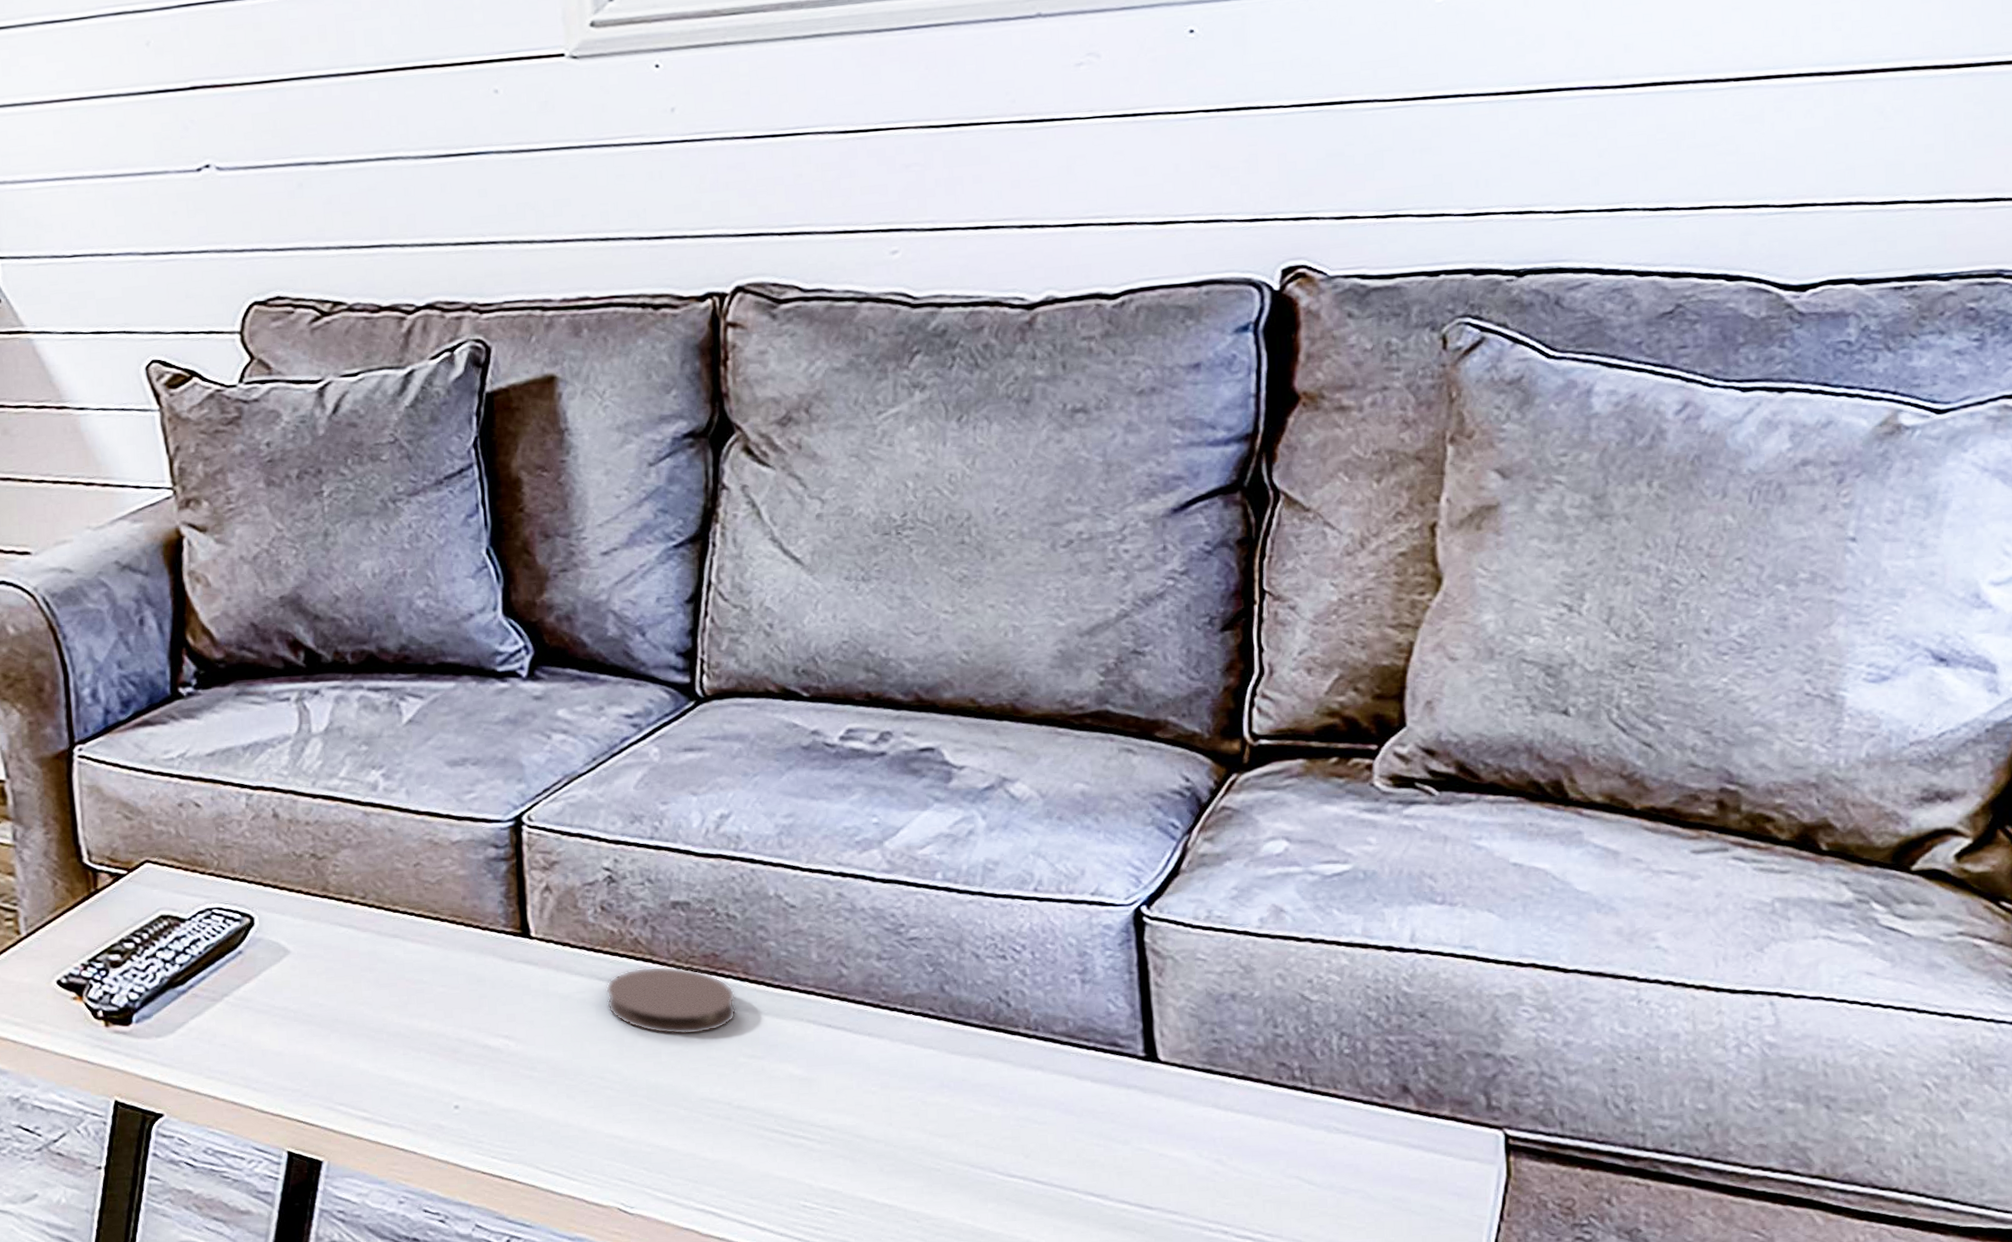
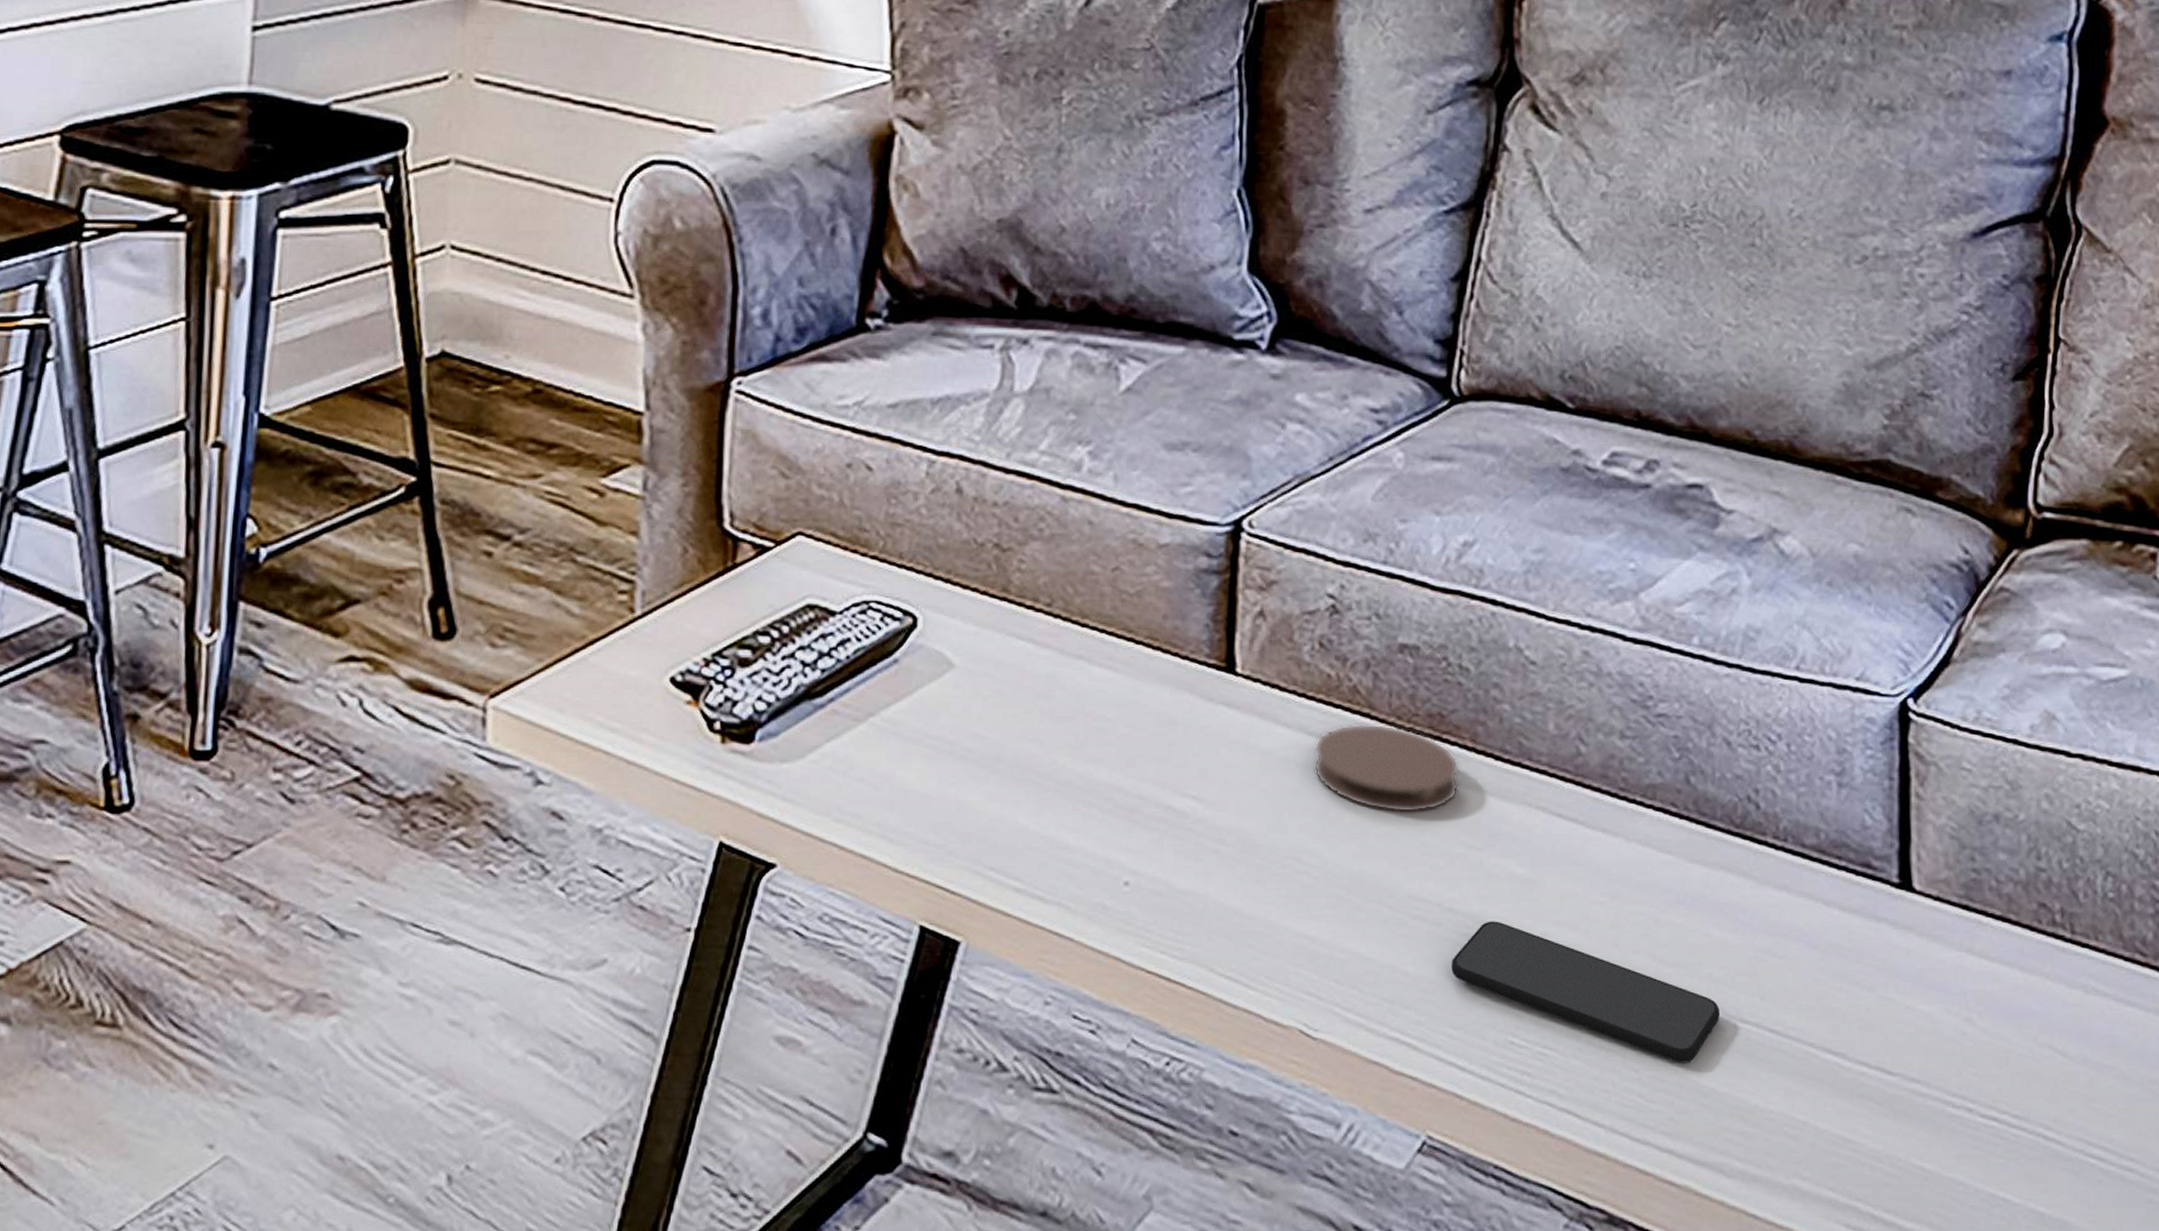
smartphone: none [745,1112,989,1212] -> present [1451,921,1721,1062]

